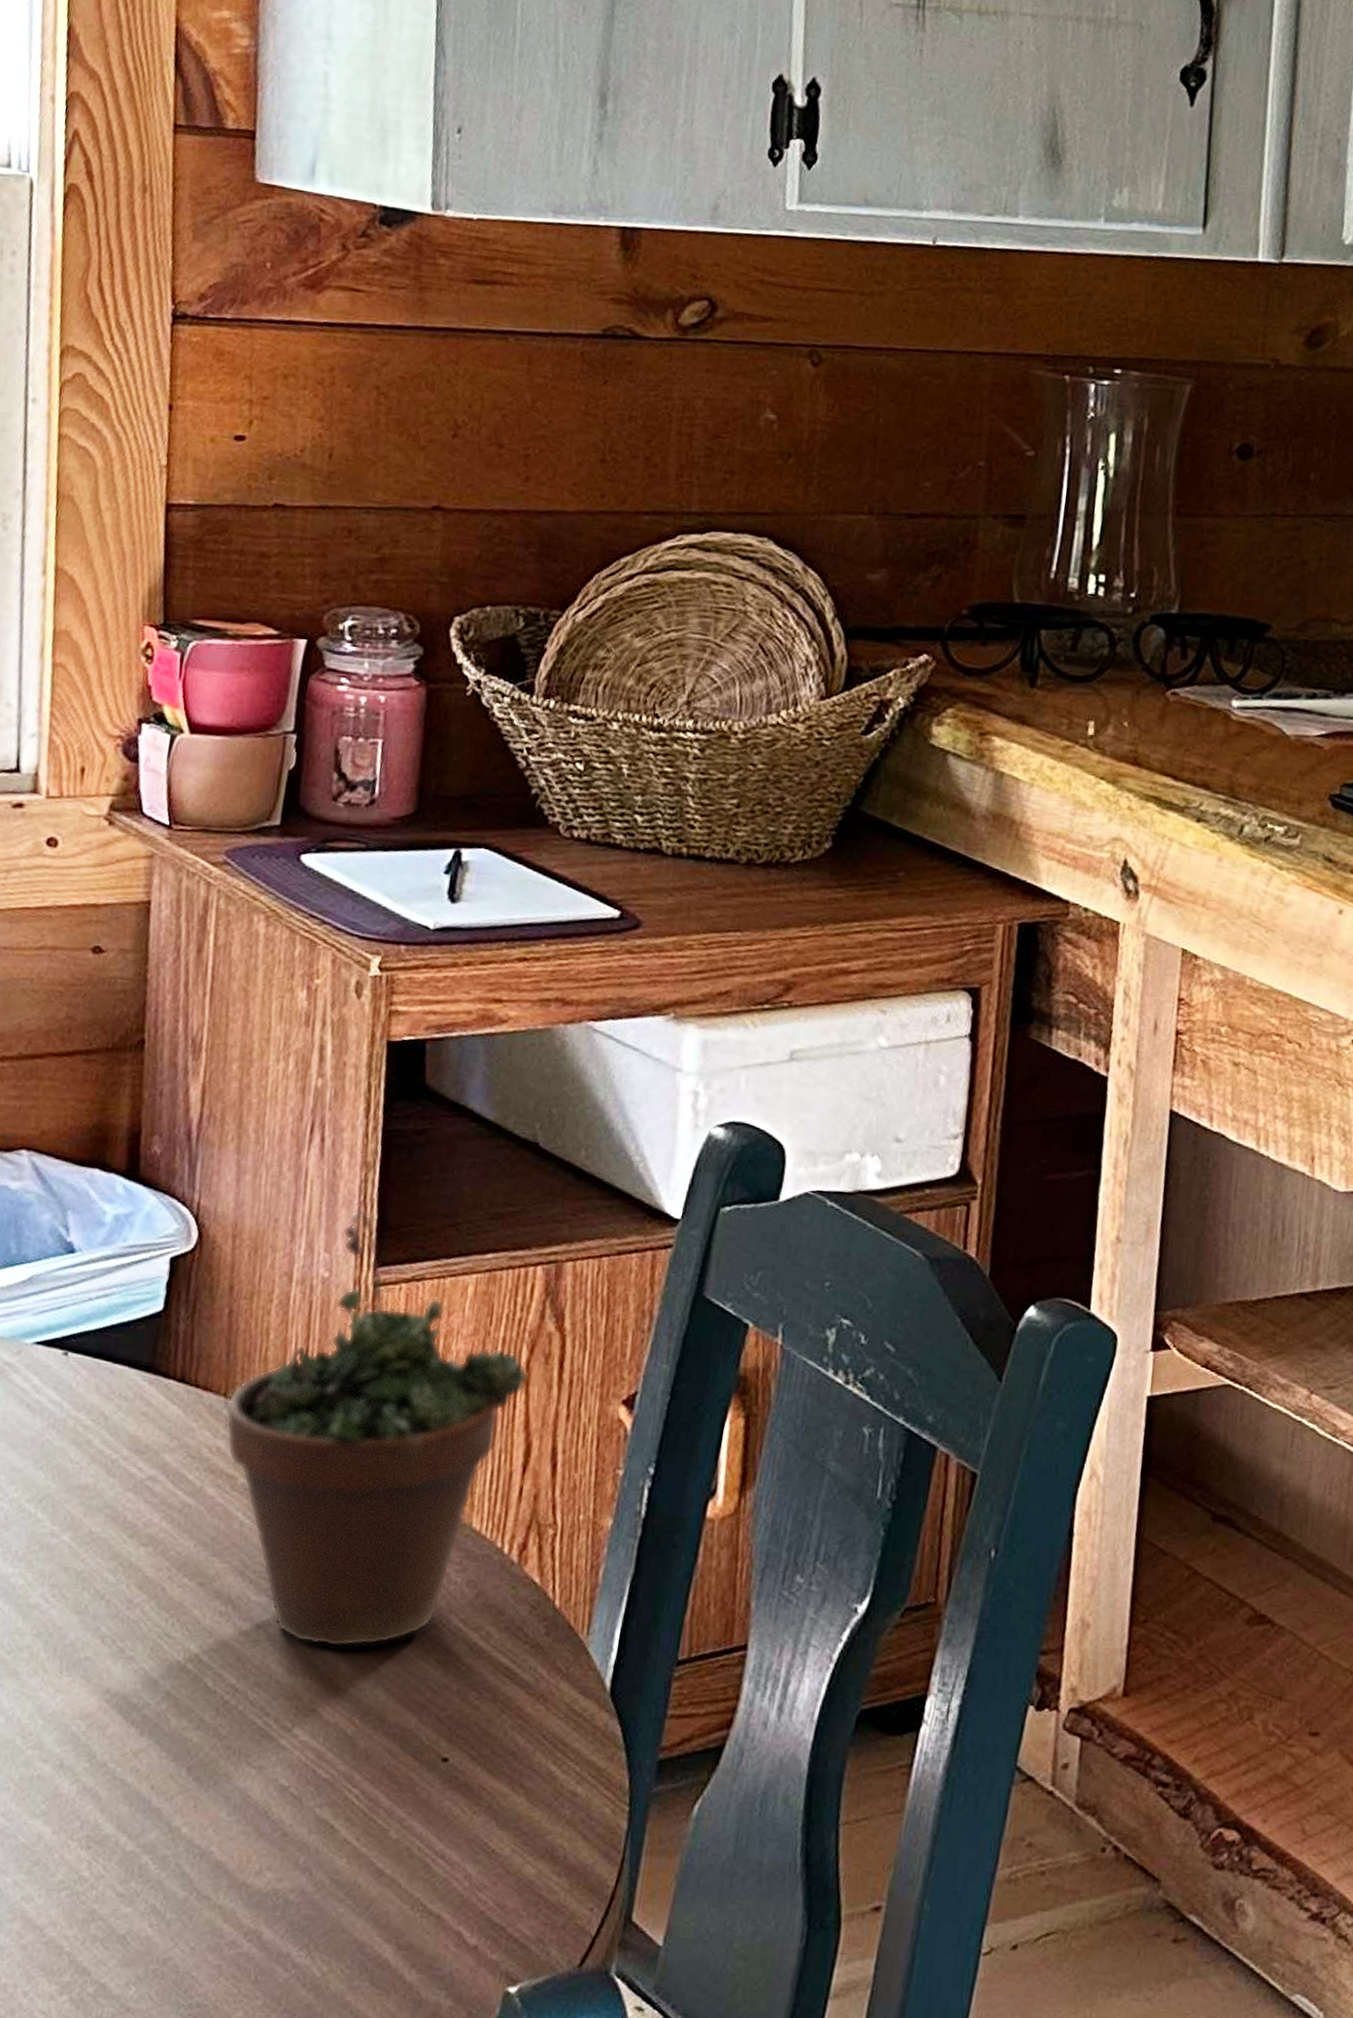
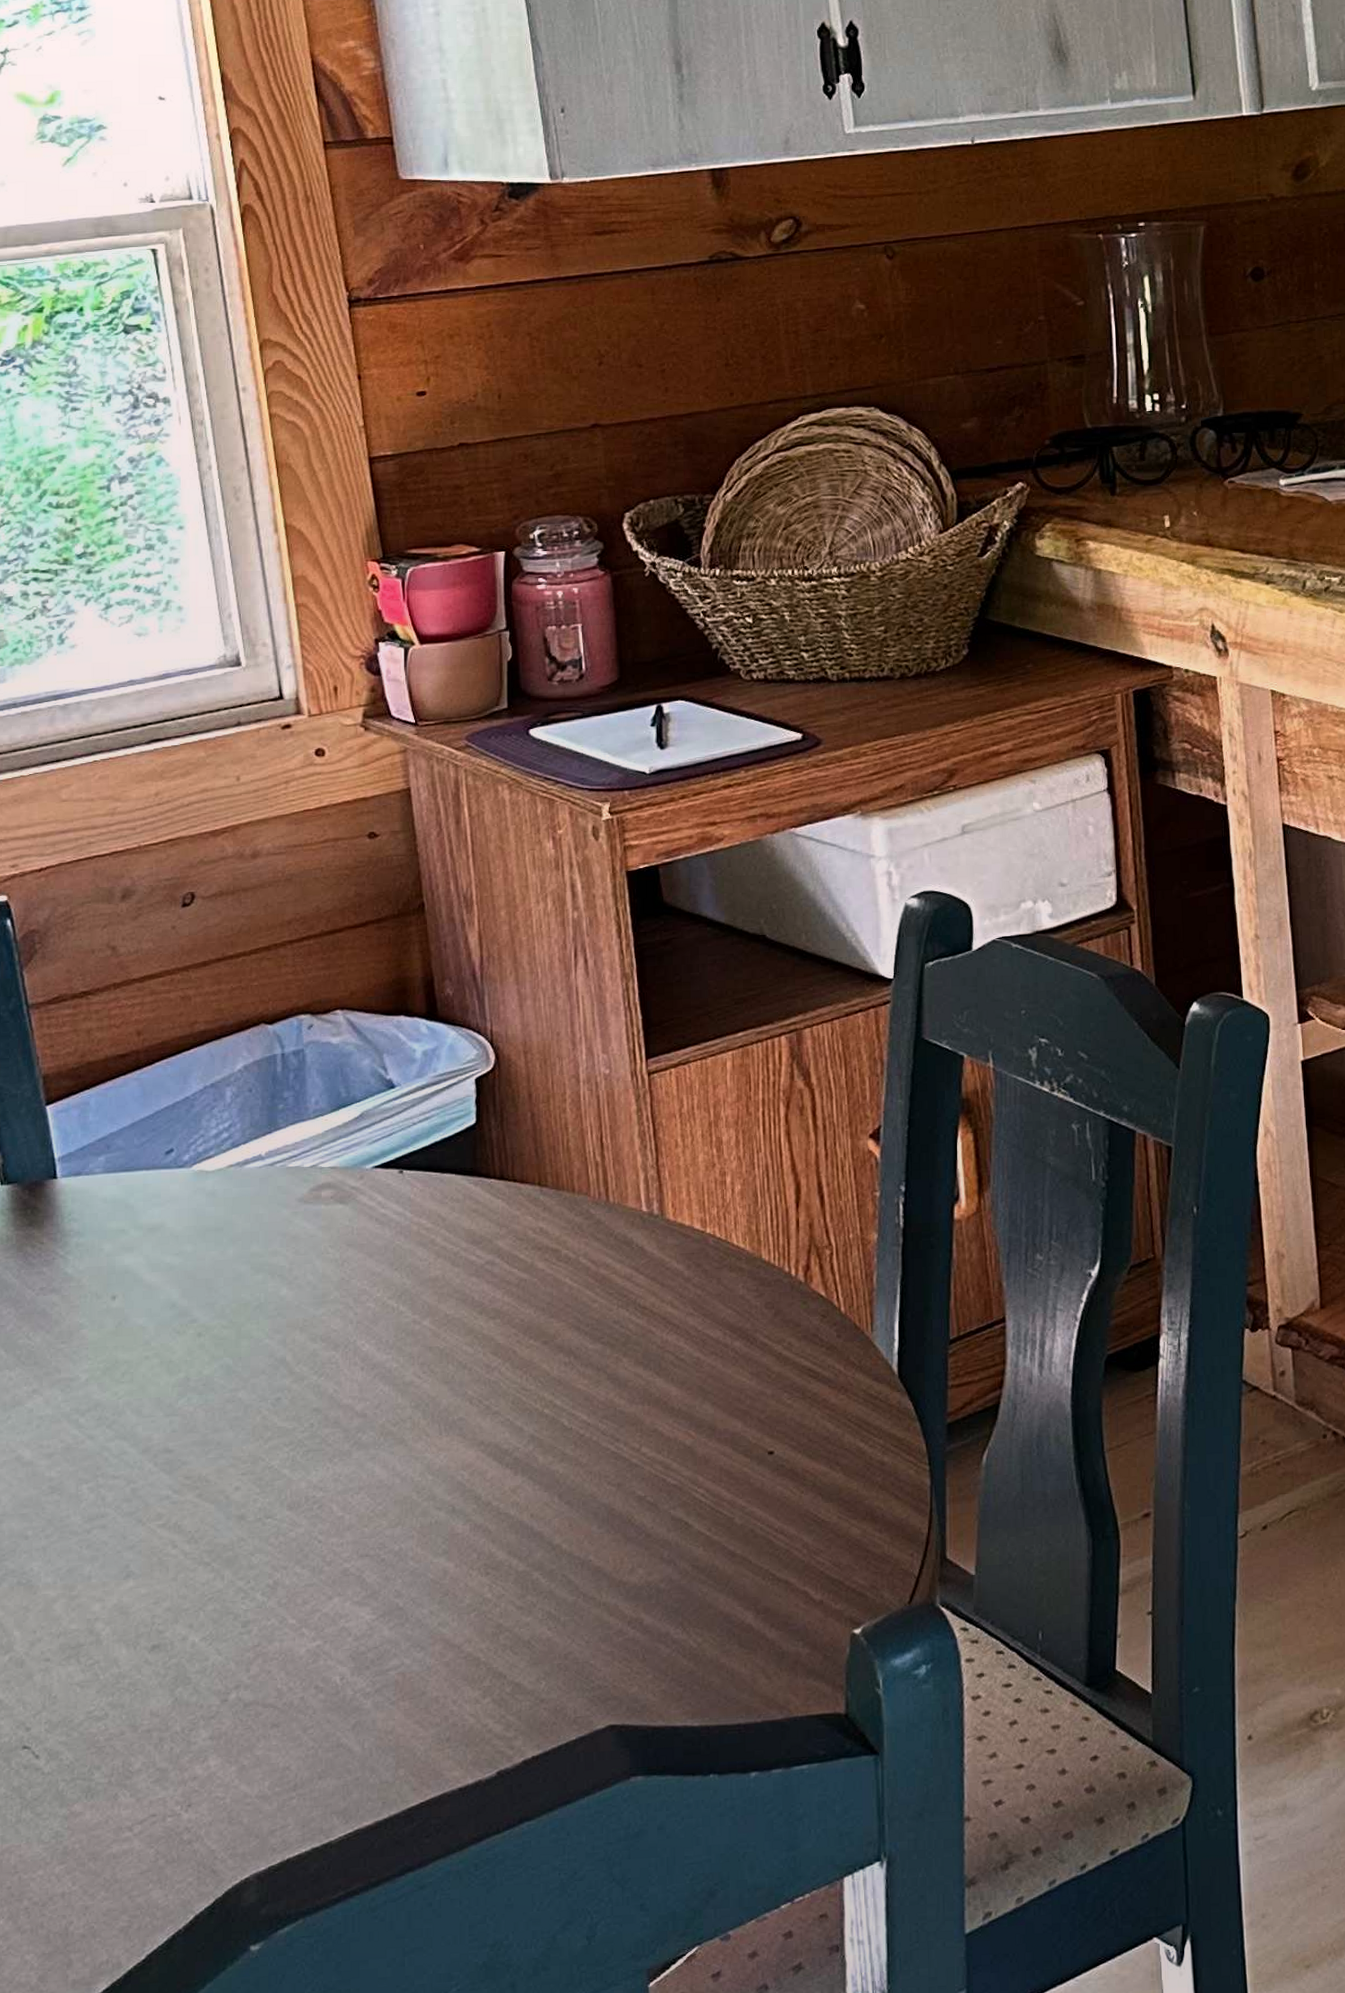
succulent plant: present [225,1208,530,1648] -> none [541,1013,790,1377]

